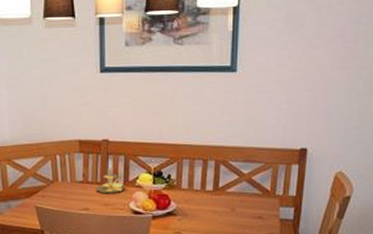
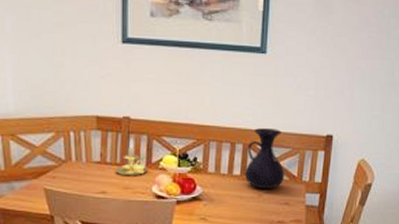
vase: none [217,144,258,204] -> present [244,128,285,189]

